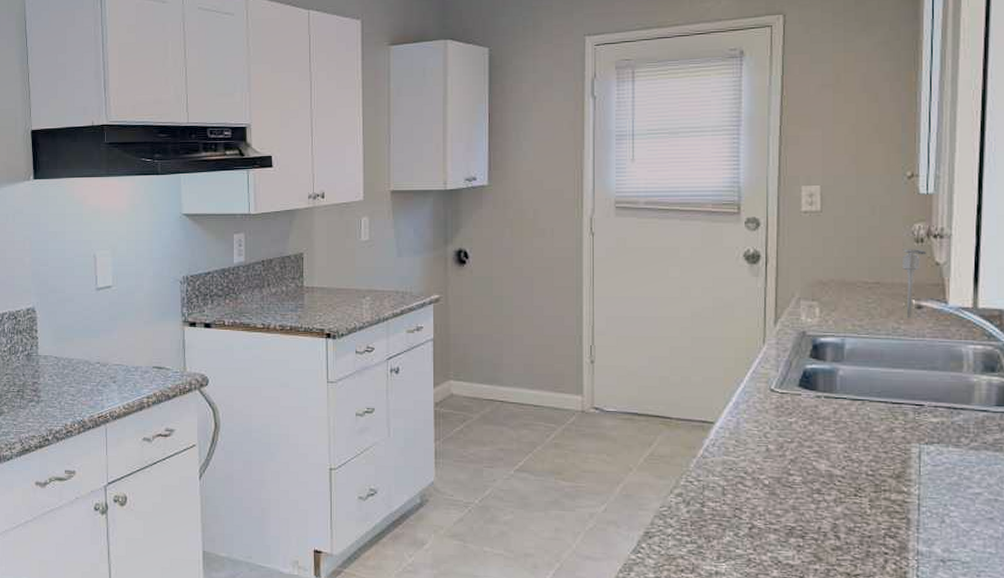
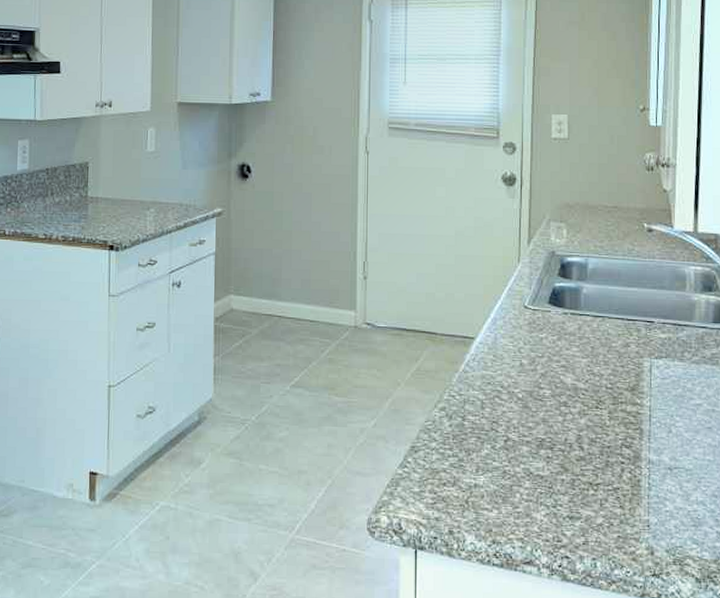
soap dispenser: present [901,248,926,319] -> none [635,175,655,241]

